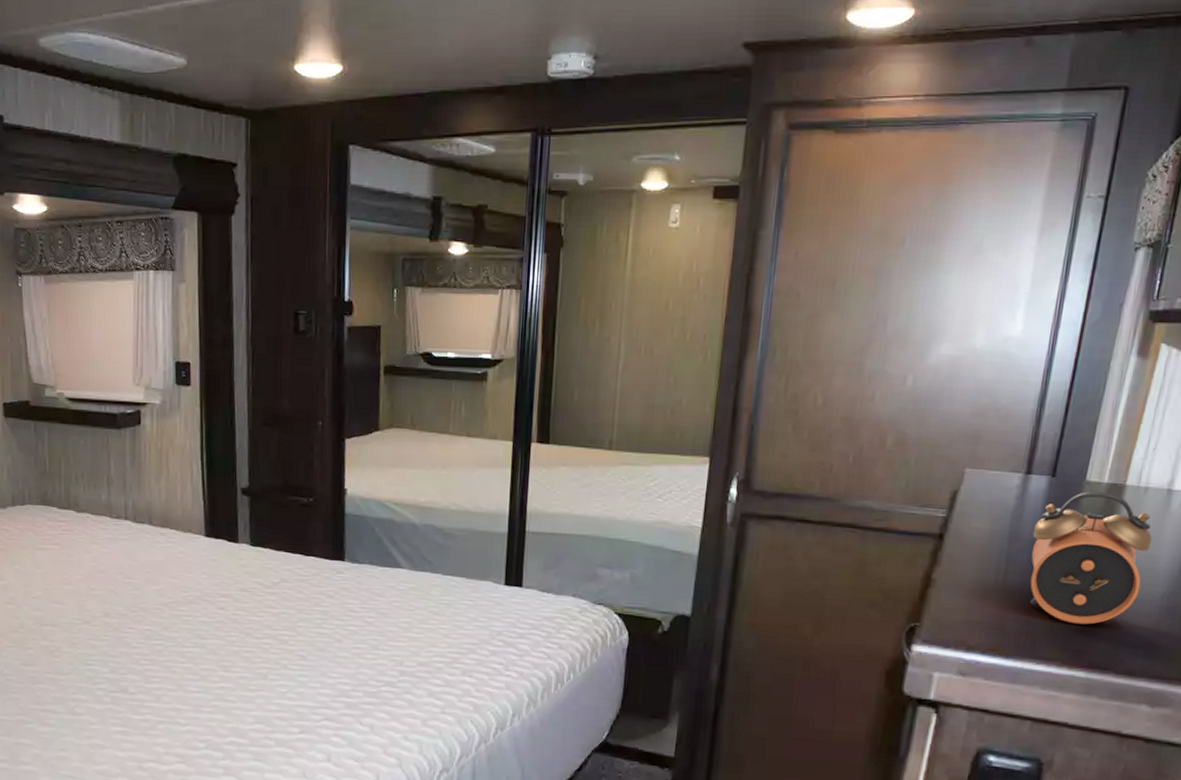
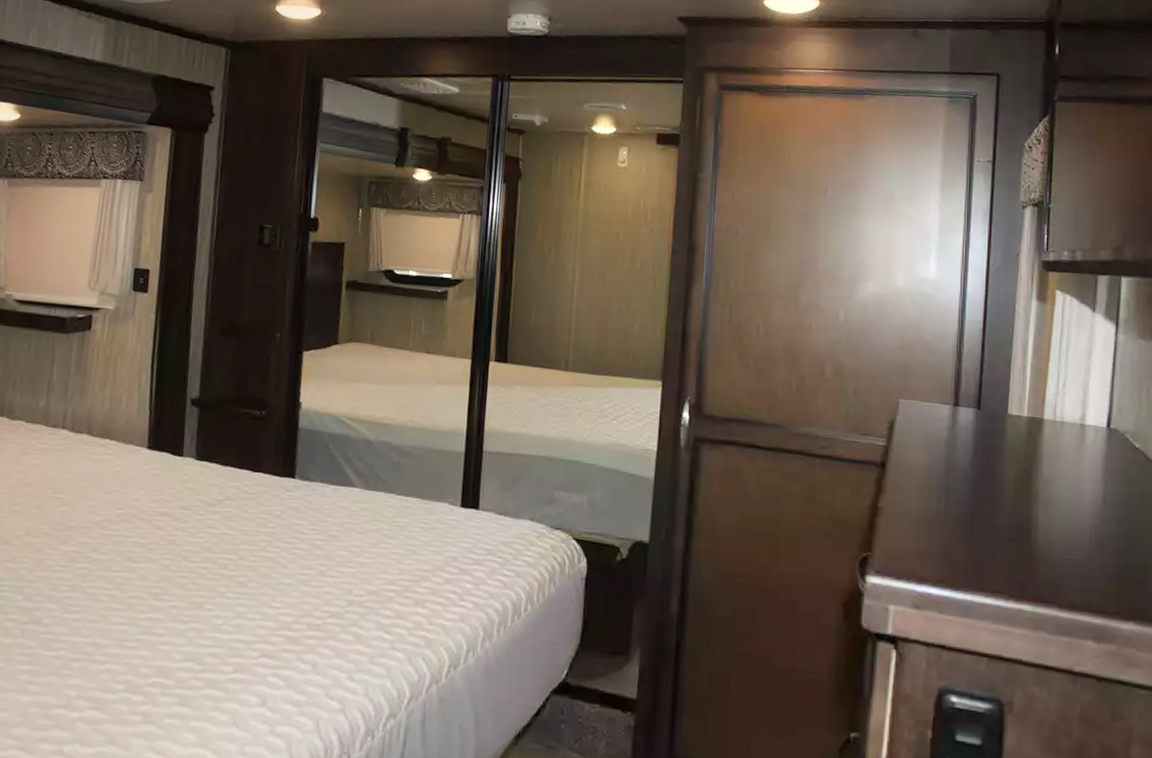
alarm clock: present [1030,492,1153,625] -> none [966,424,1074,556]

